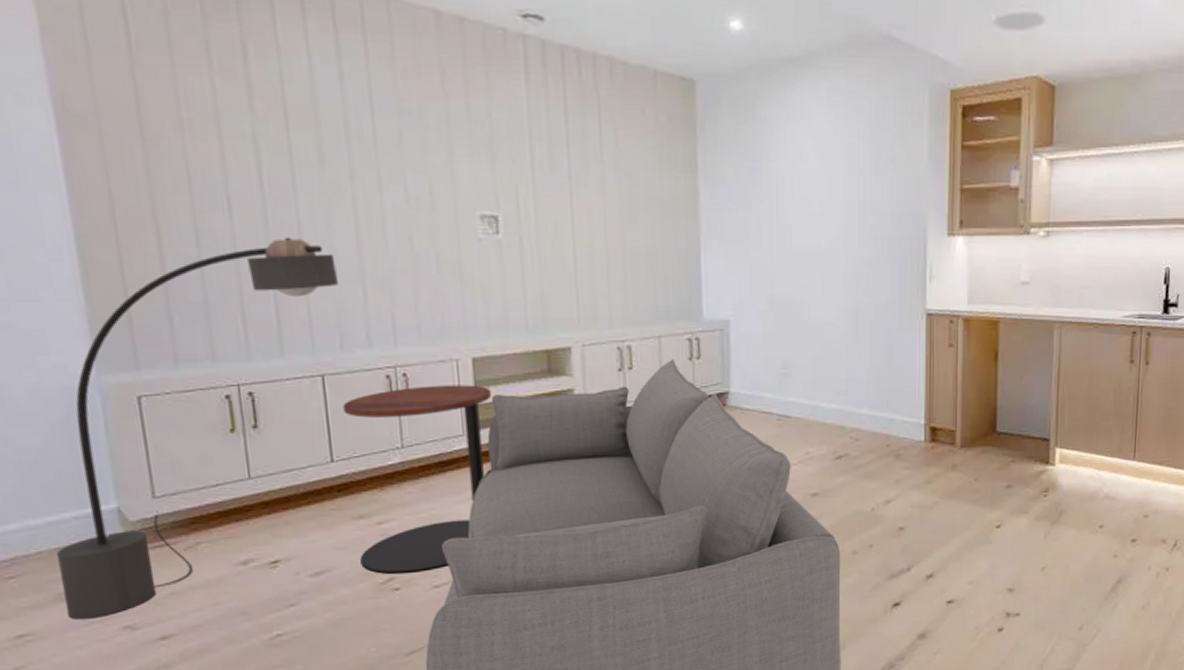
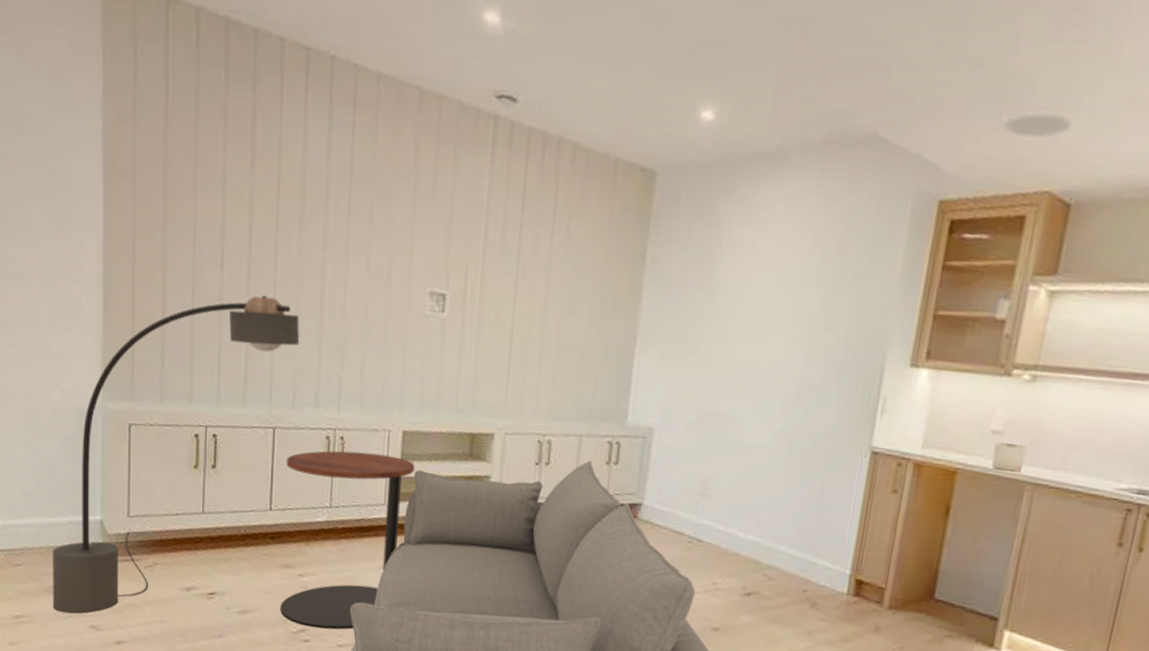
planter: none [1025,291,1051,314] -> present [992,442,1028,472]

